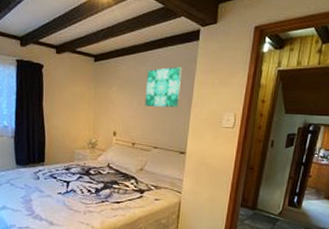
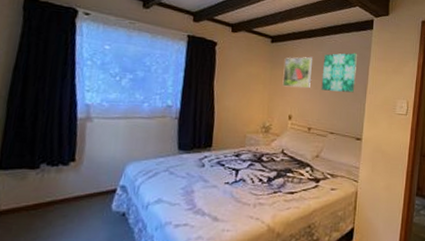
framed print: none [106,74,135,105] -> present [282,57,312,88]

